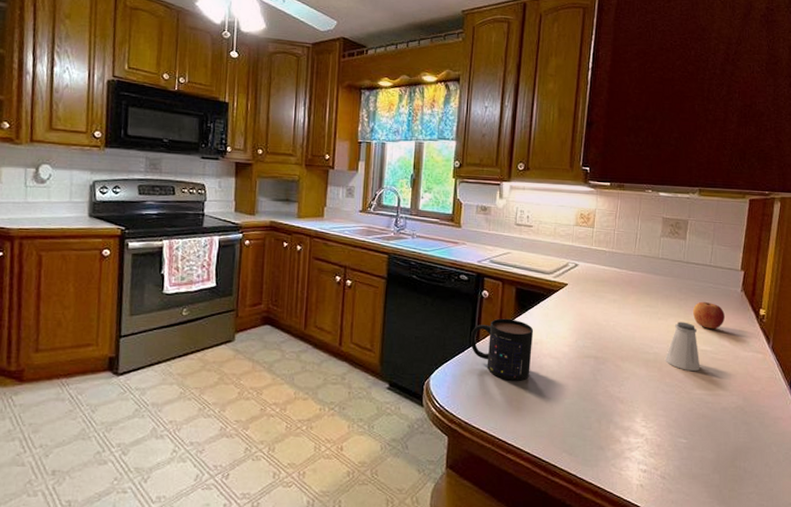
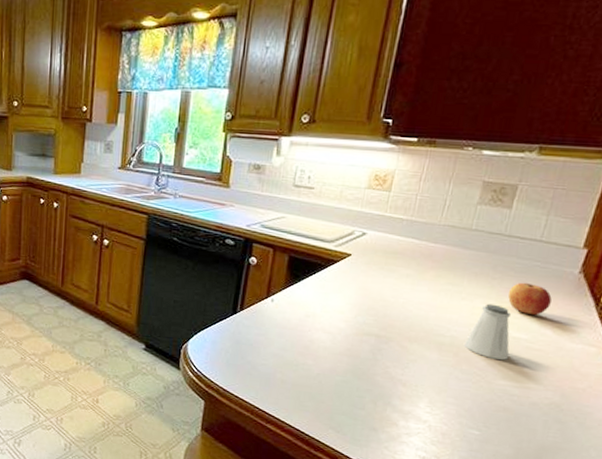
mug: present [470,318,534,381] -> none [233,287,306,354]

